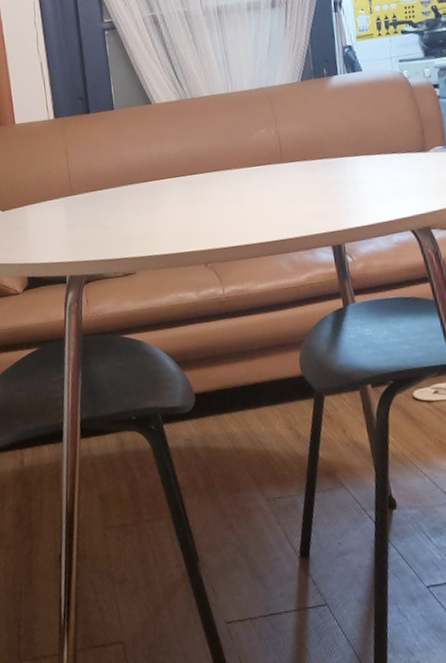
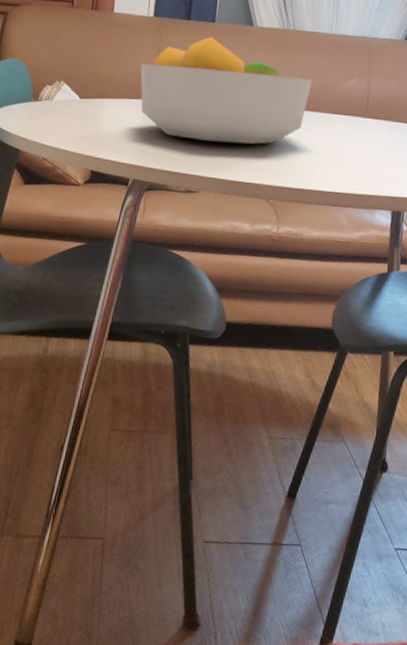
fruit bowl: none [52,124,222,226] -> present [140,37,312,144]

